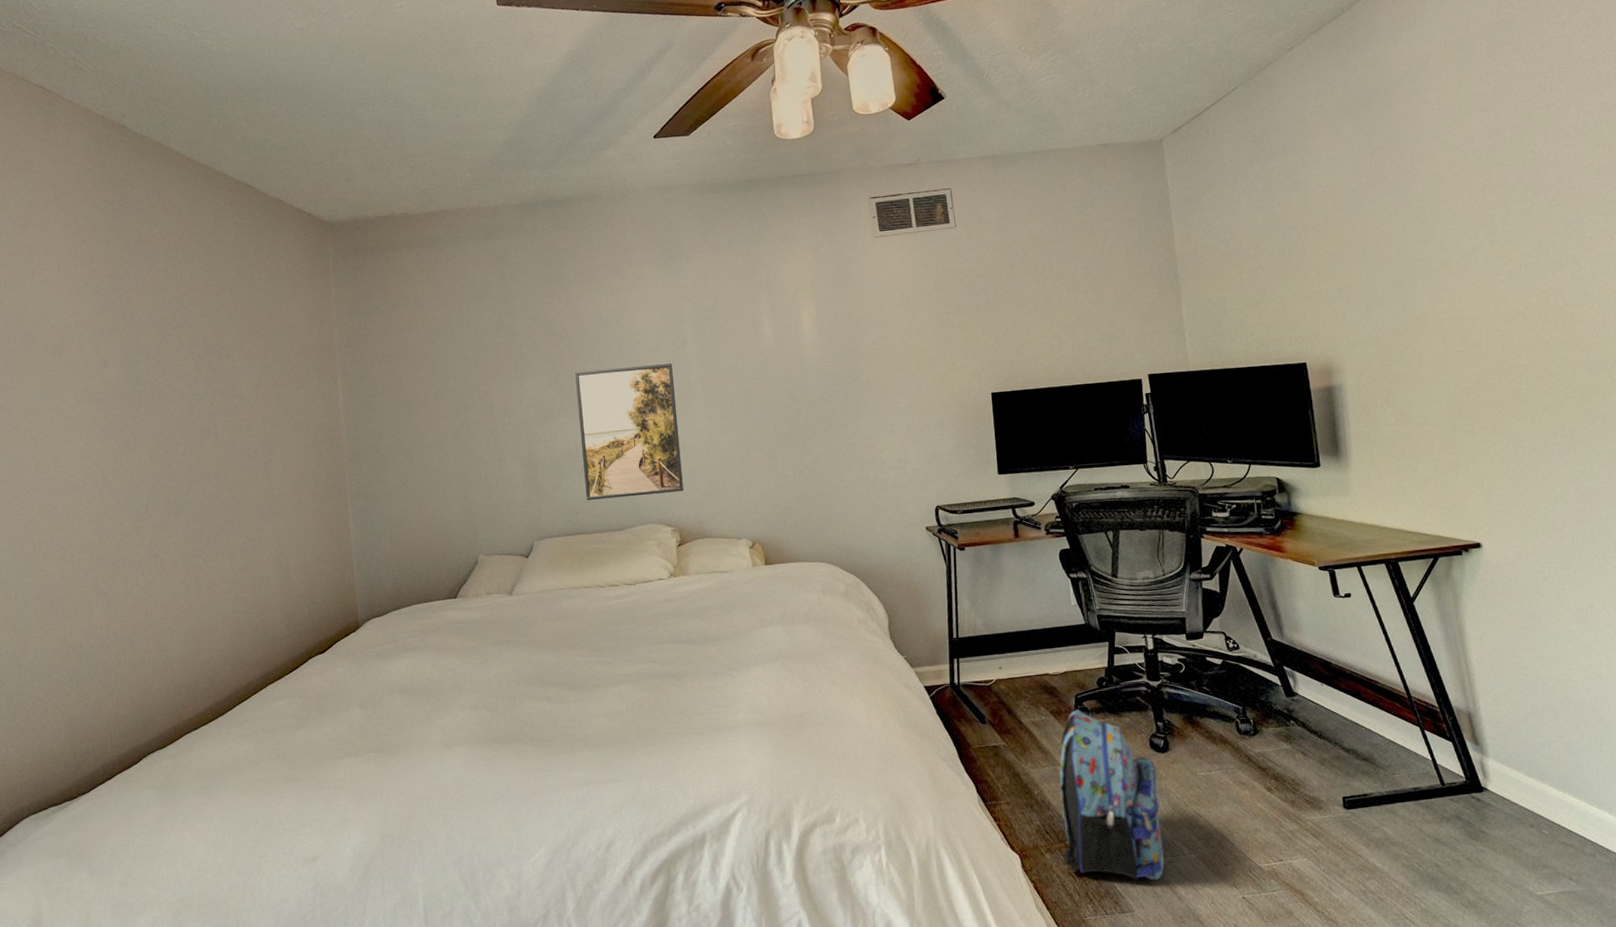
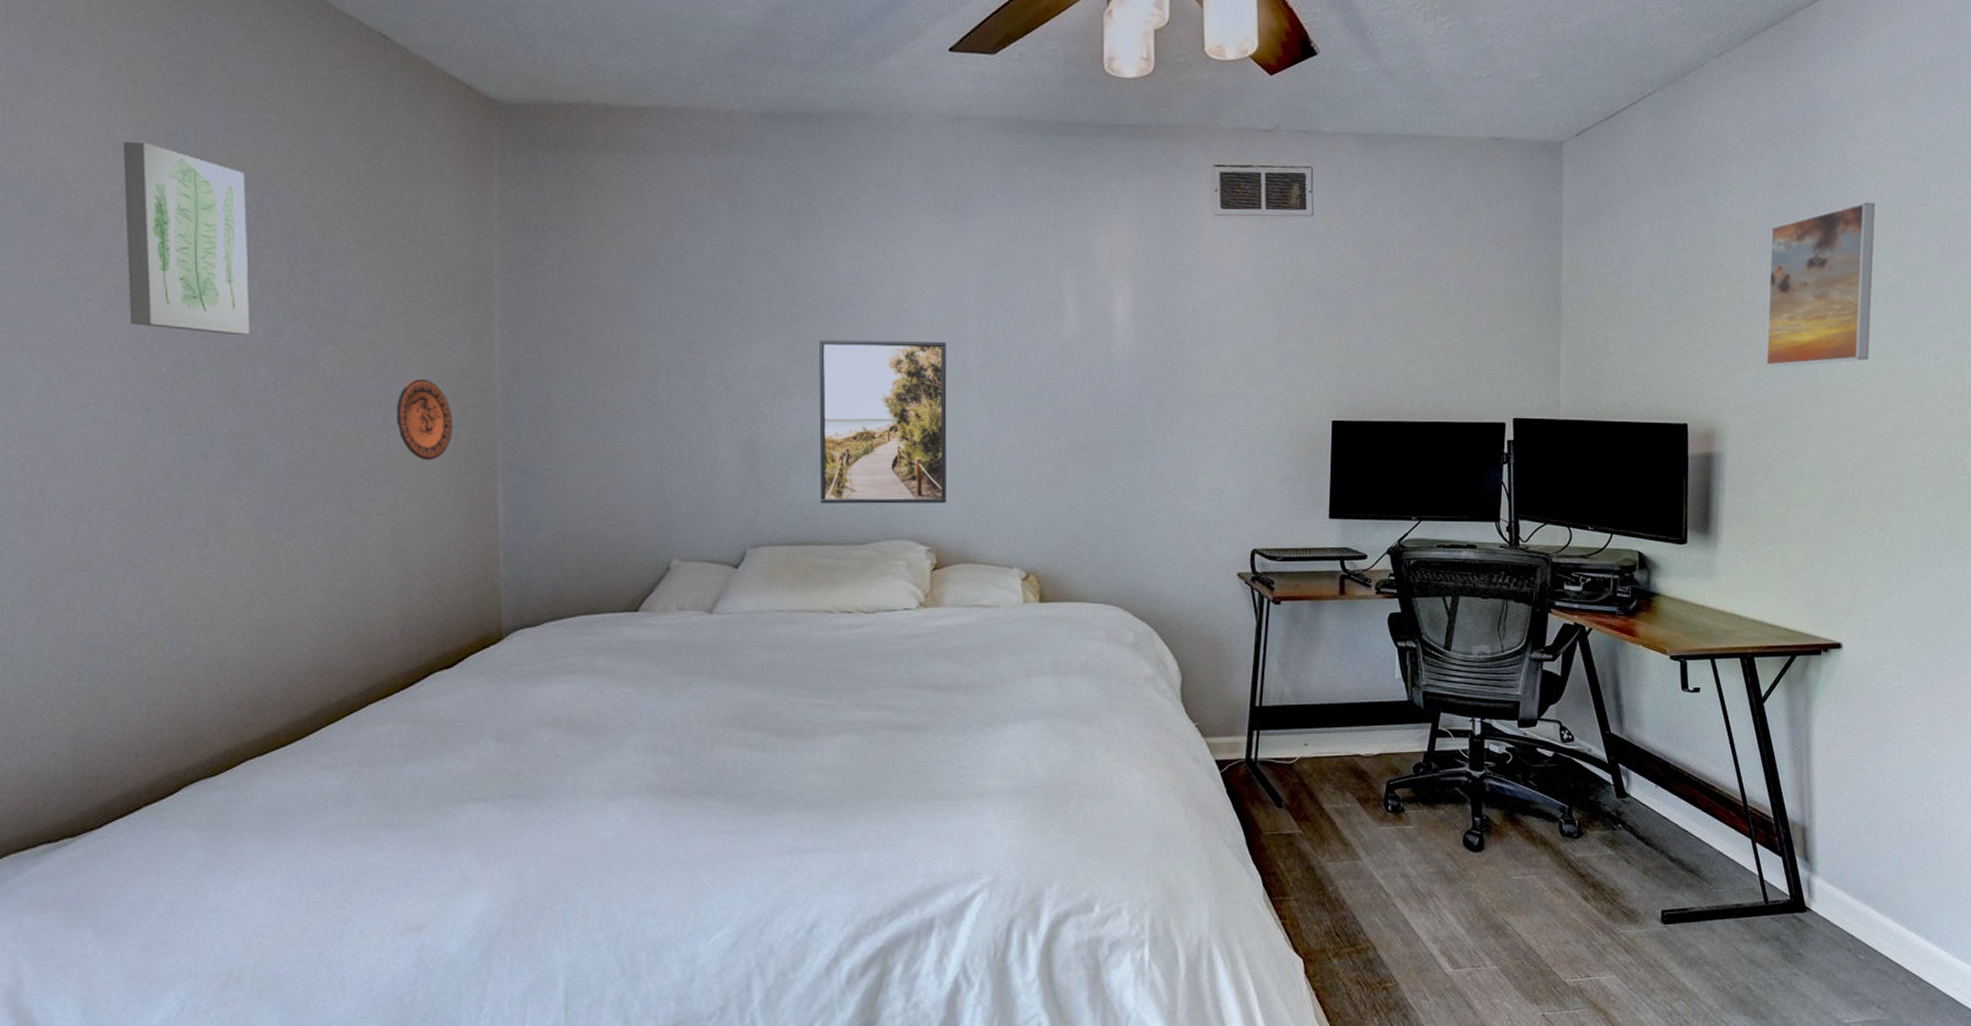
wall art: none [81,284,171,416] -> present [122,142,249,335]
decorative plate: none [273,433,314,495] -> present [396,378,452,460]
backpack: present [1059,709,1165,881] -> none [1352,798,1467,993]
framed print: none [1359,153,1468,306] -> present [1766,202,1876,367]

